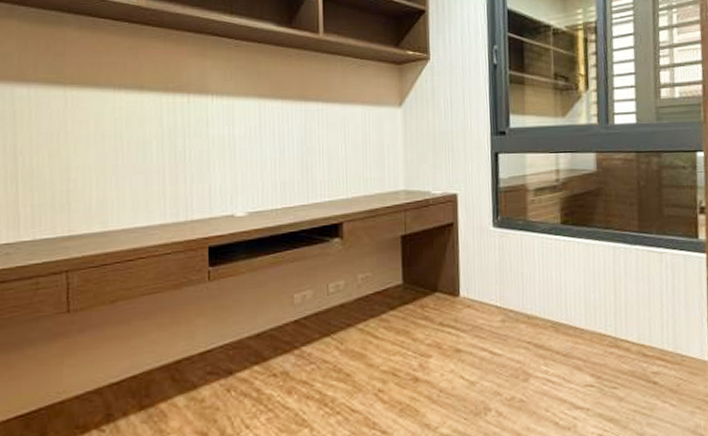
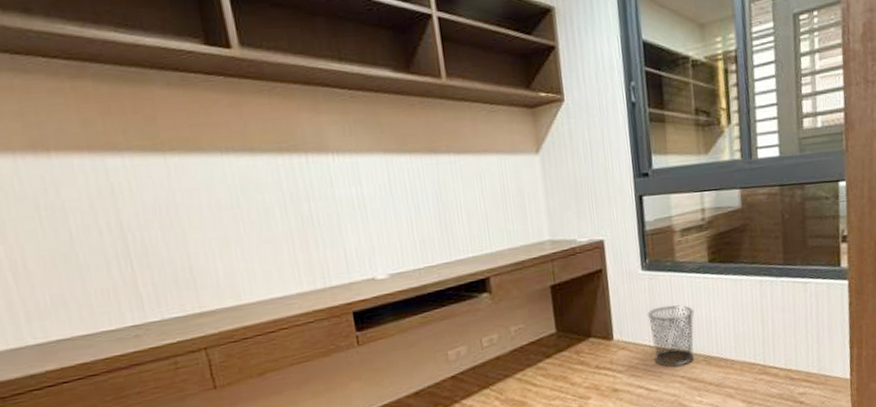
waste bin: none [495,265,544,332] -> present [647,305,694,367]

